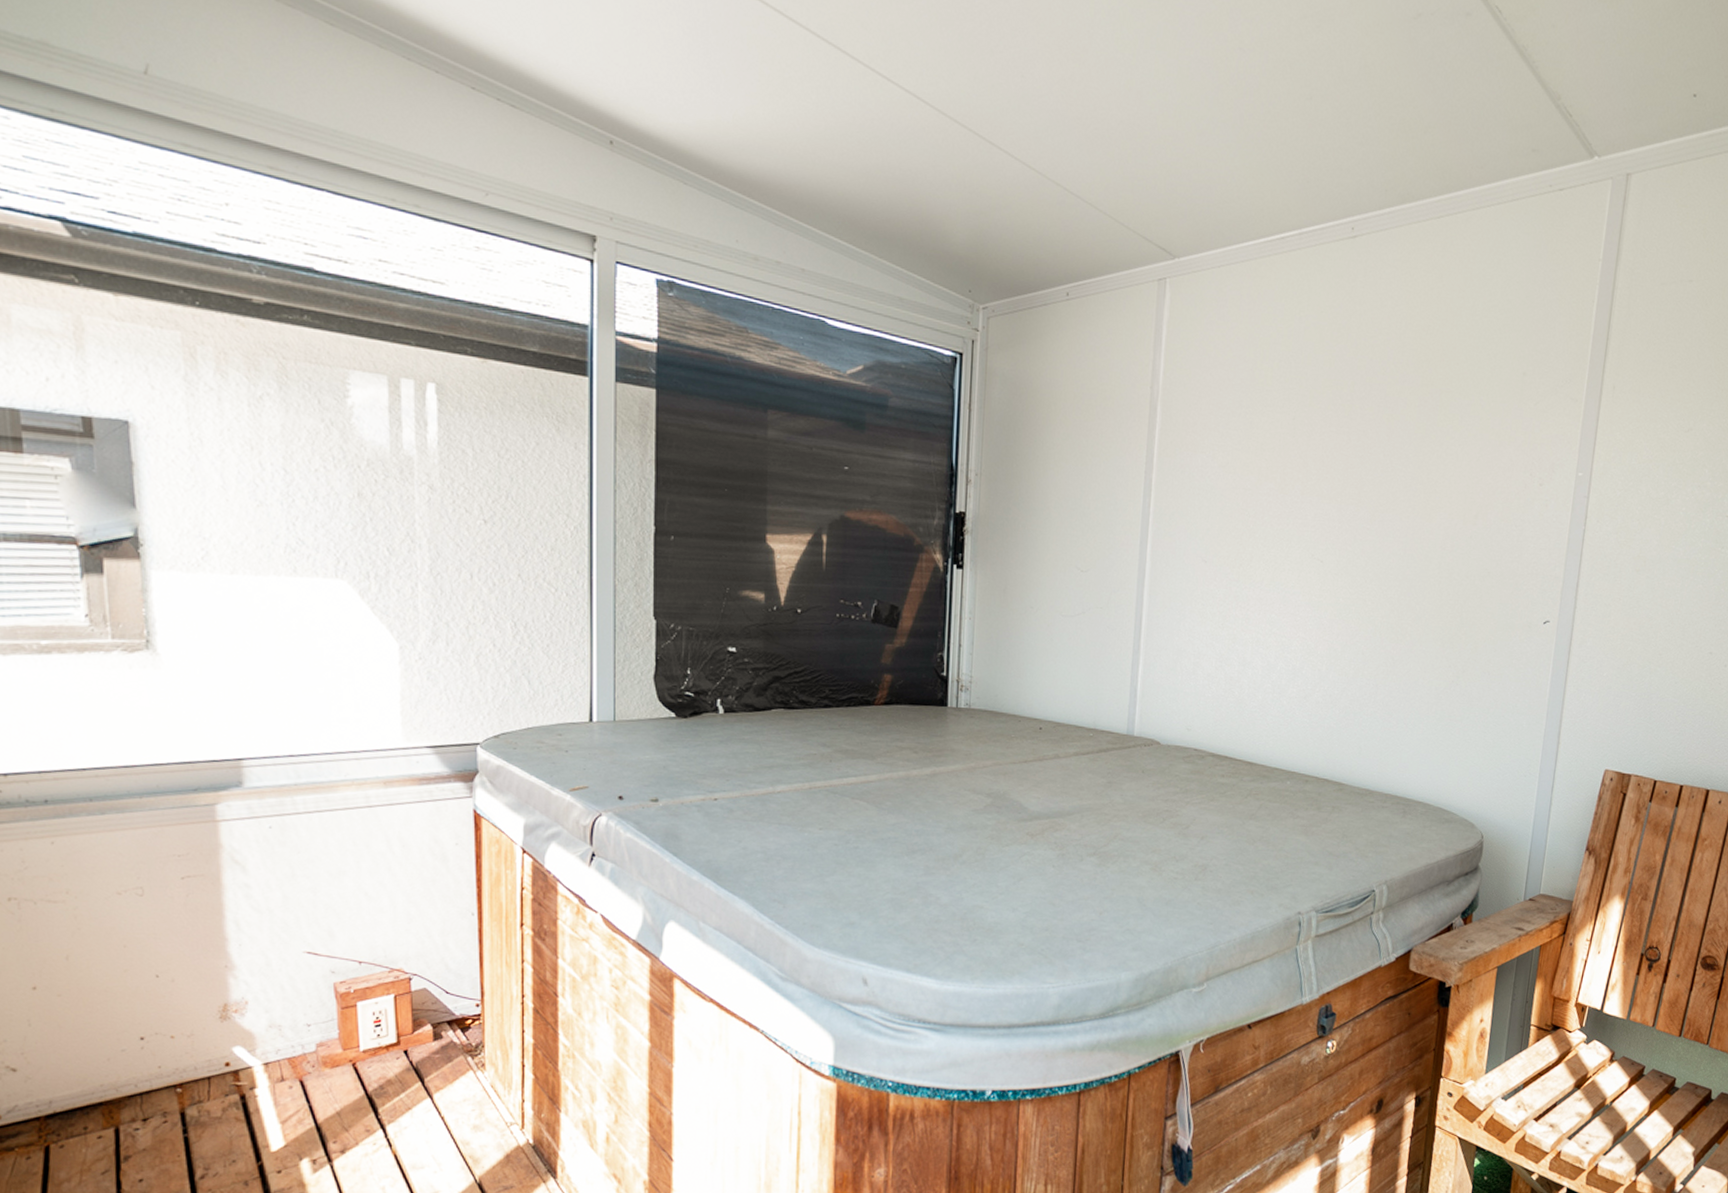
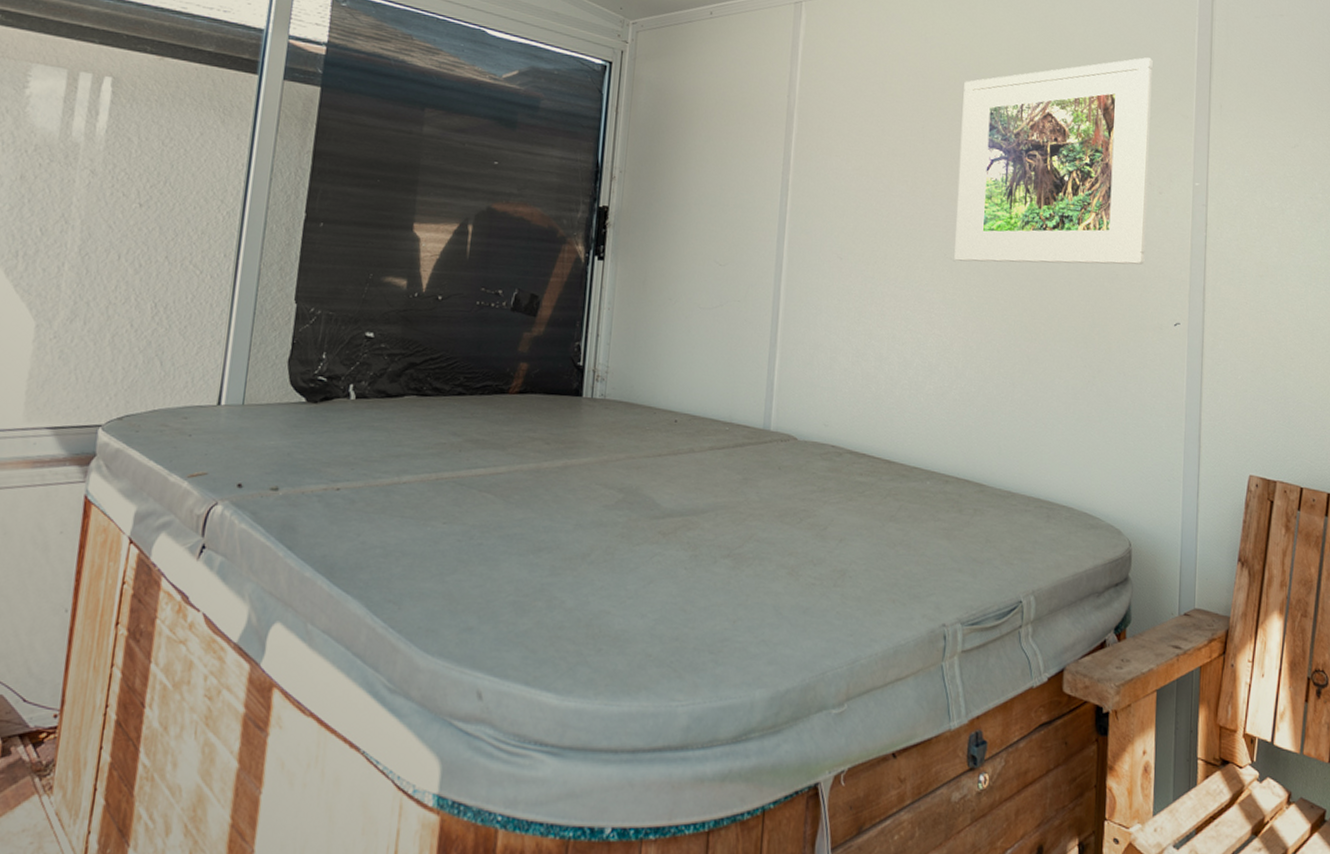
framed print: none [1322,333,1545,562] -> present [954,57,1153,265]

